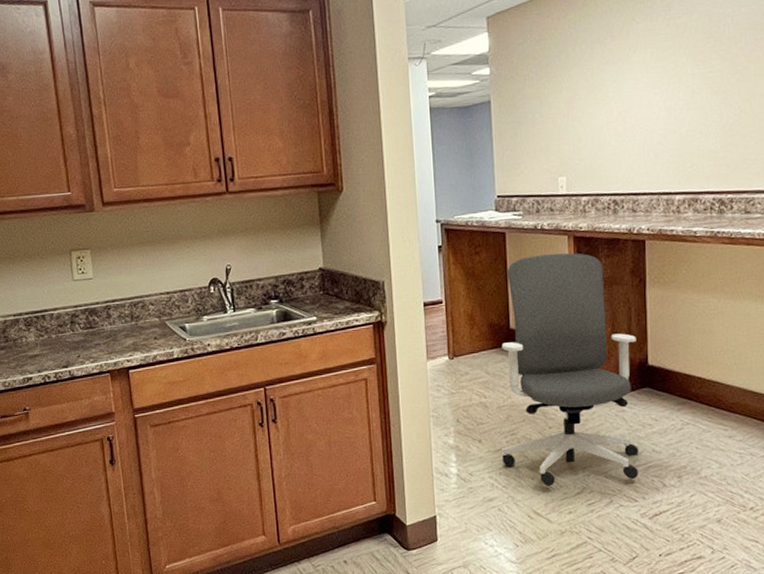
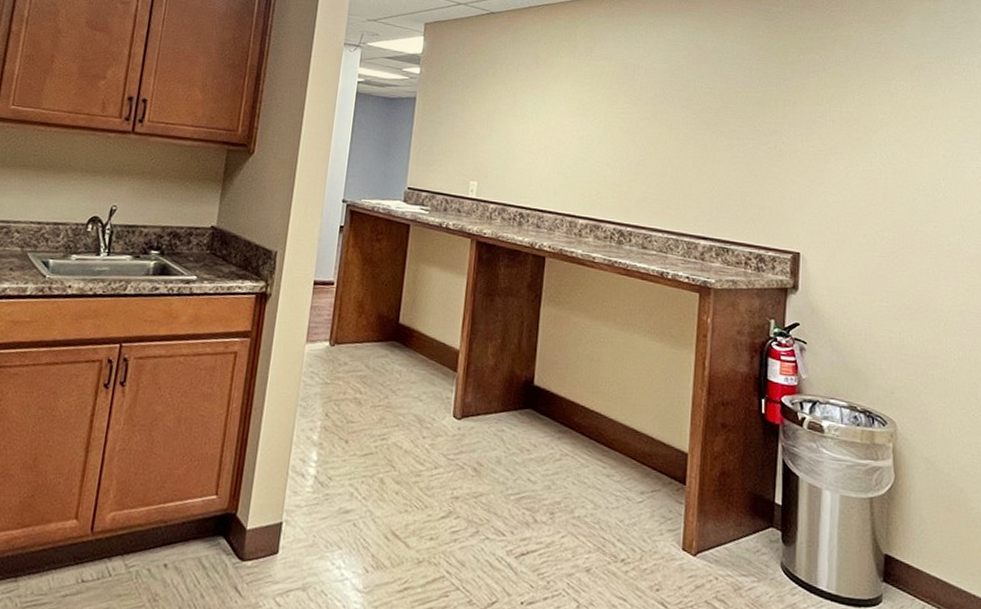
office chair: present [501,253,639,486] -> none [367,252,525,510]

